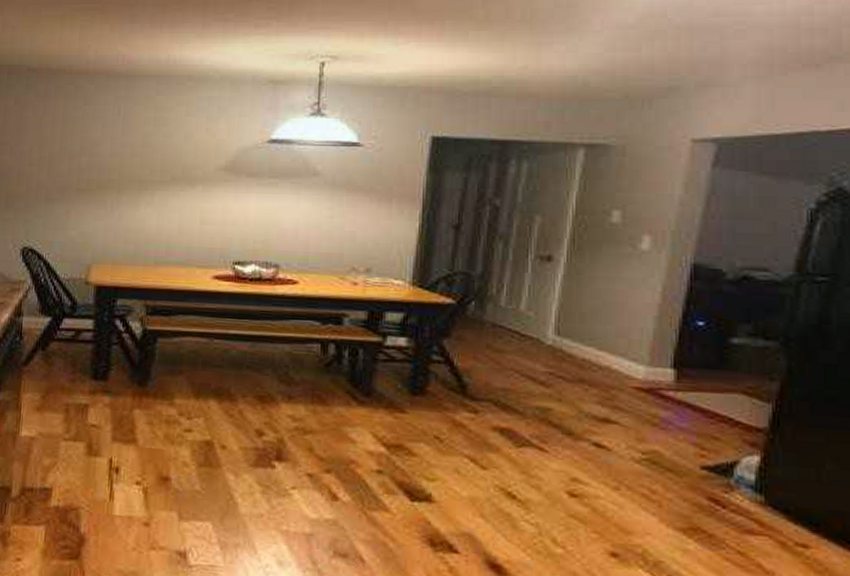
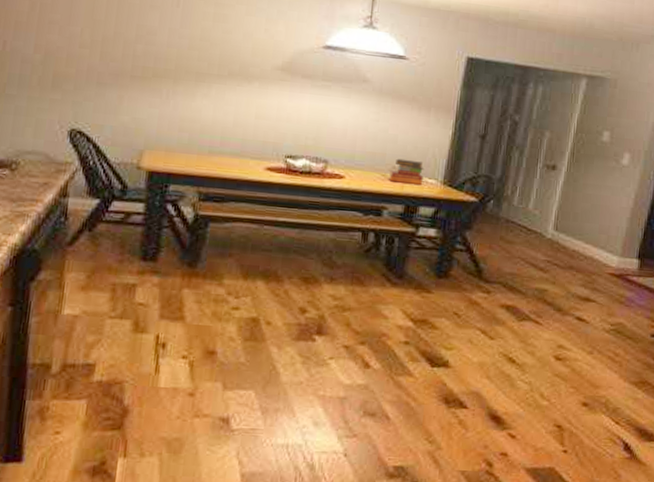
books: none [348,258,389,288] -> present [389,158,424,186]

